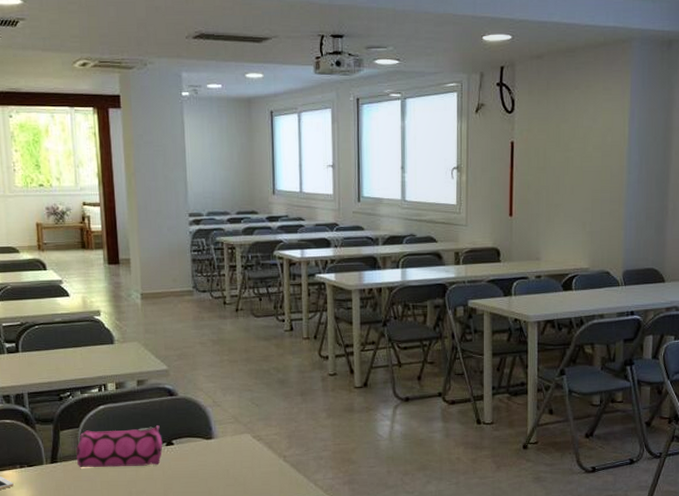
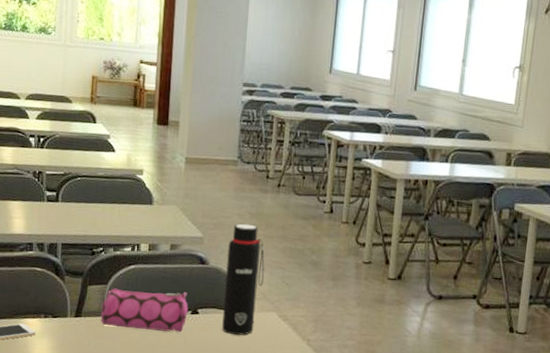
water bottle: none [194,351,233,461] -> present [222,223,265,336]

